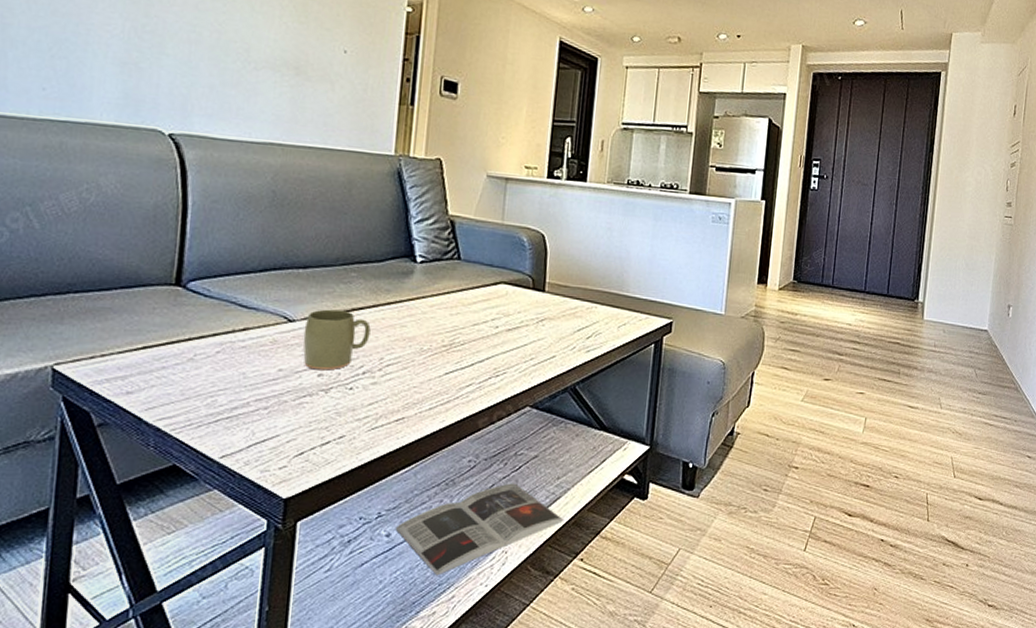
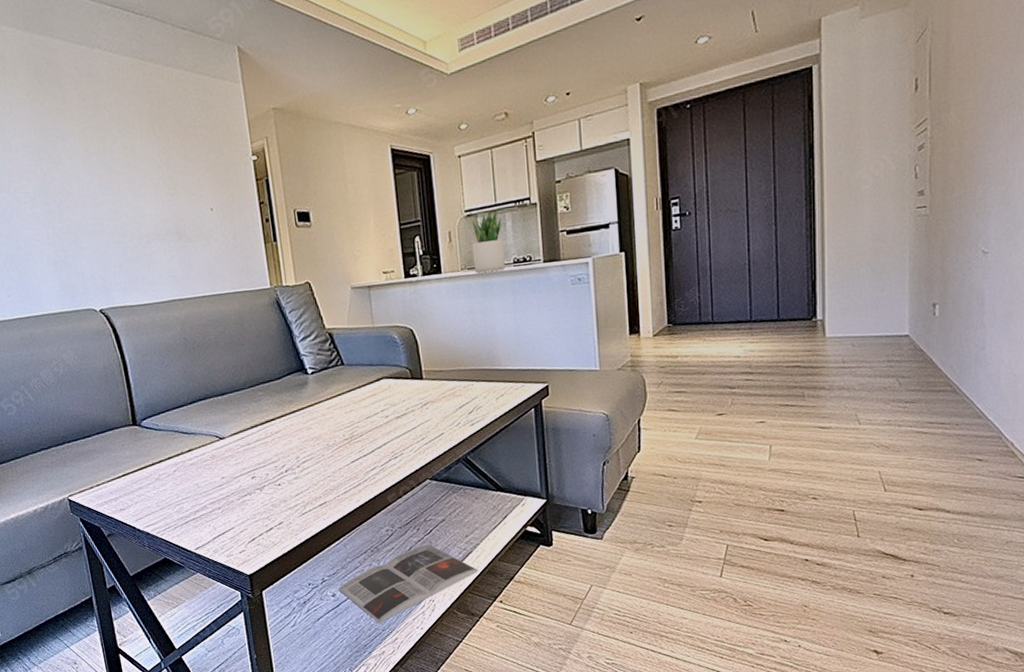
mug: present [303,309,371,371] -> none [232,423,285,474]
planter: none [621,129,658,193] -> present [471,210,506,274]

